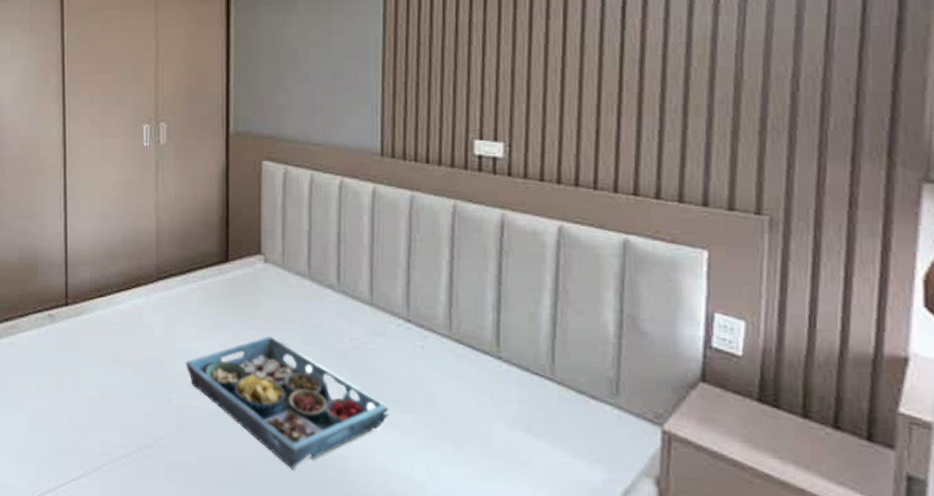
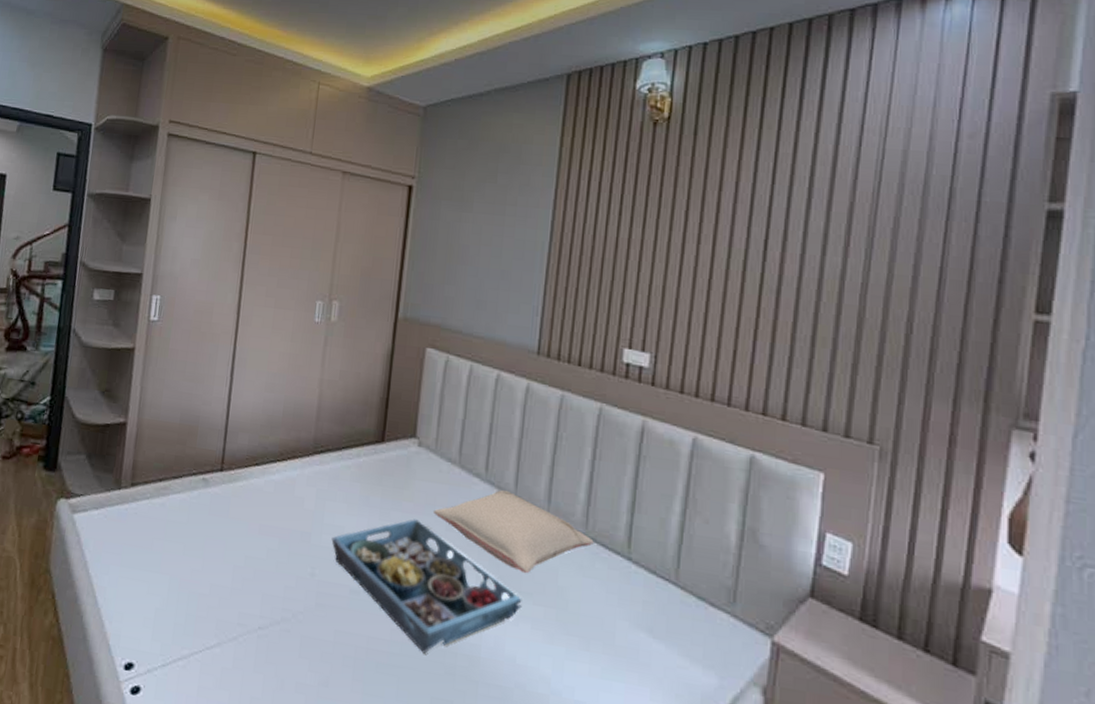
pillow: none [288,299,460,382] -> present [434,490,594,574]

